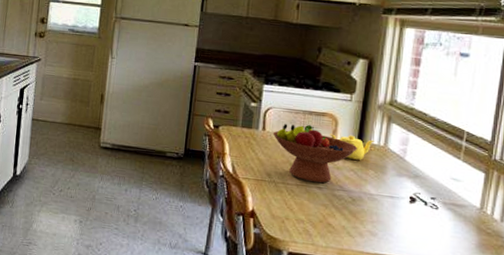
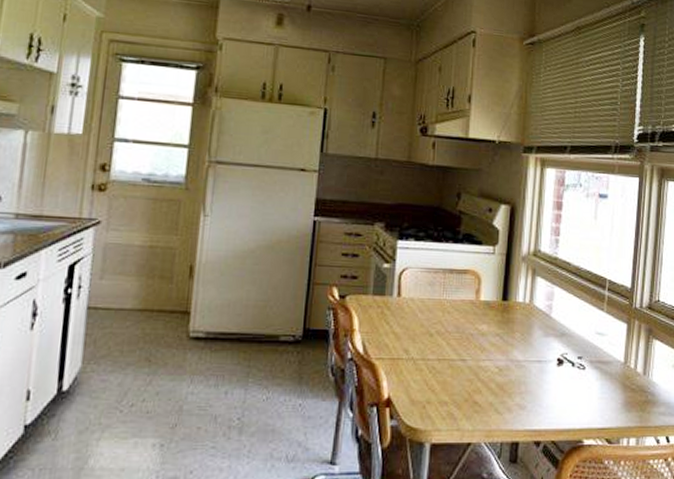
fruit bowl: present [274,124,358,183] -> none [410,286,503,355]
teapot: present [330,134,374,160] -> none [473,293,519,322]

